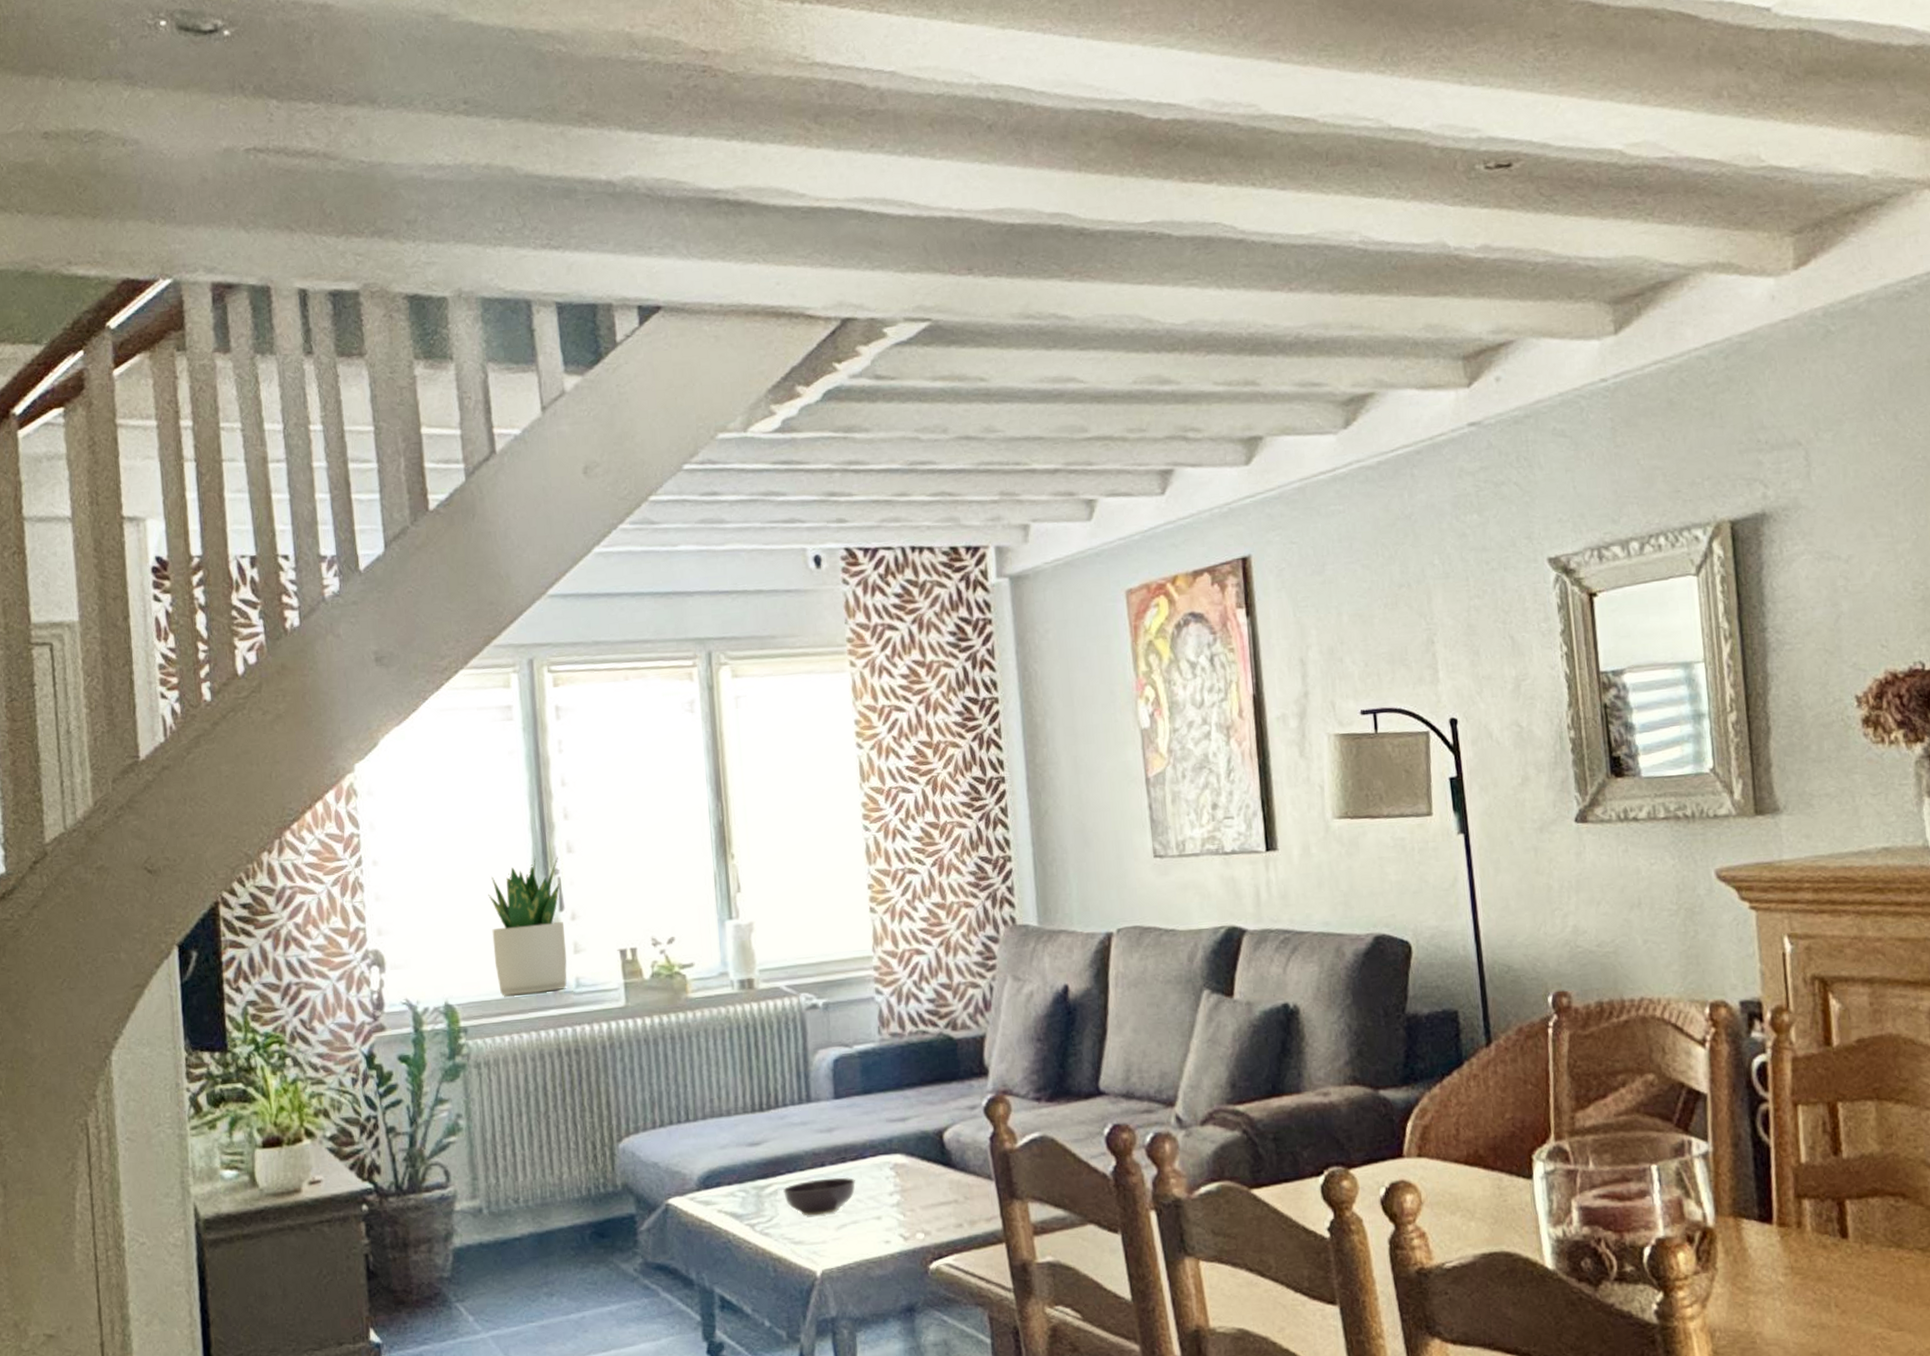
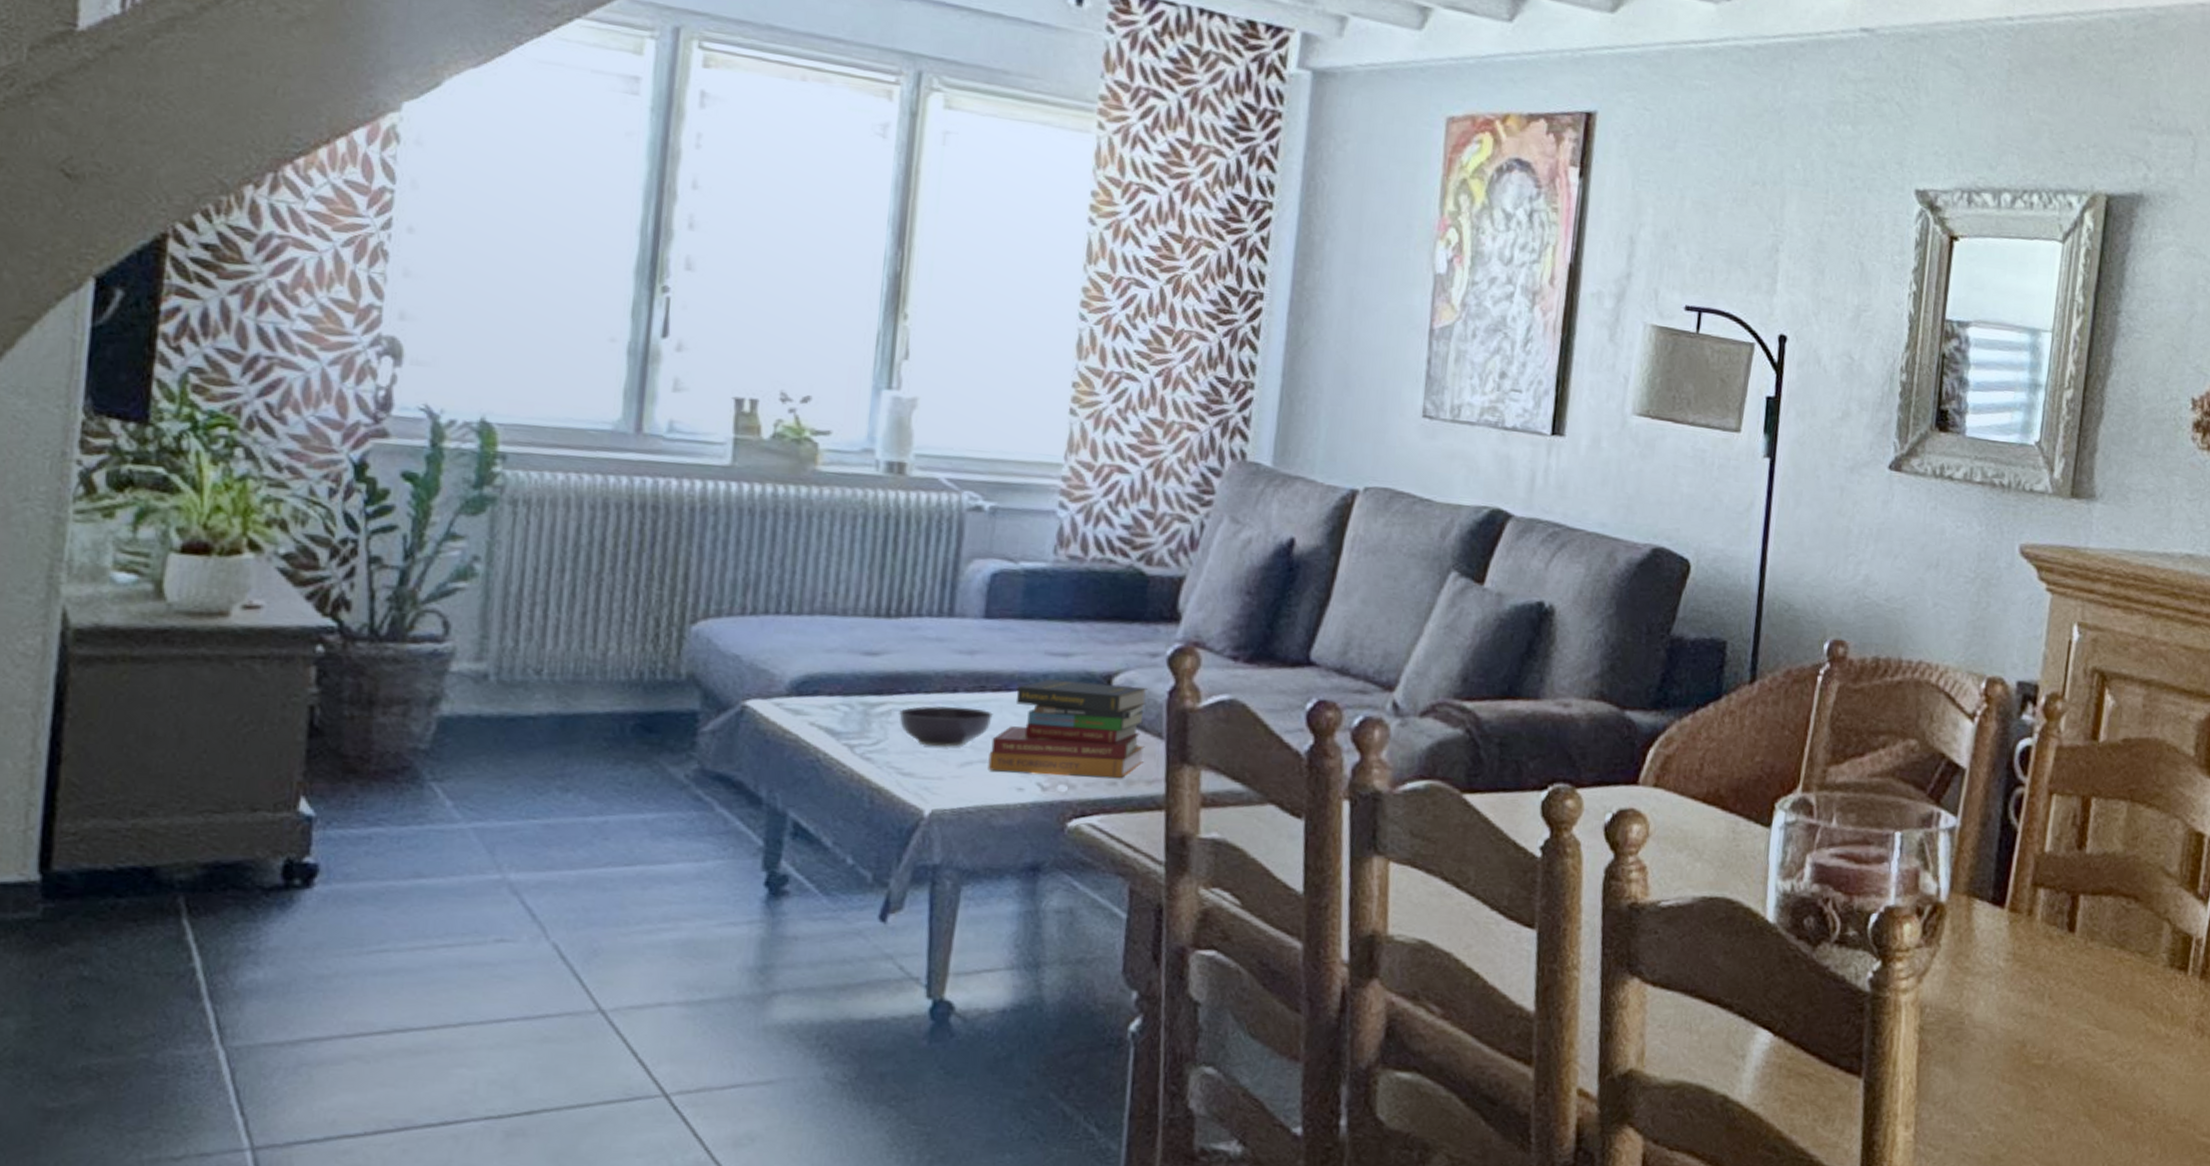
planter: present [488,857,567,996] -> none [560,268,671,431]
books: none [858,1137,981,1230] -> present [987,679,1148,778]

